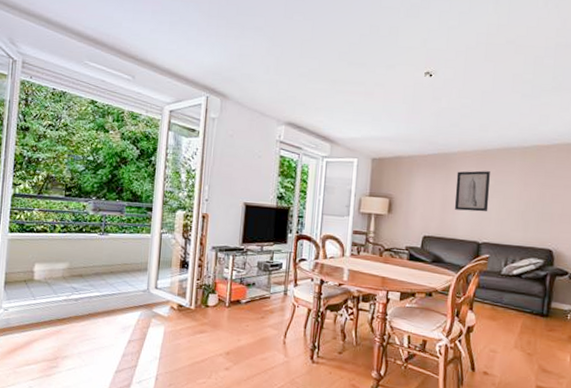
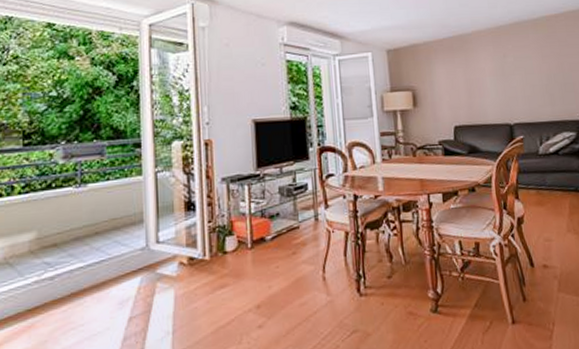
wall art: present [454,170,490,212] -> none [475,48,513,93]

